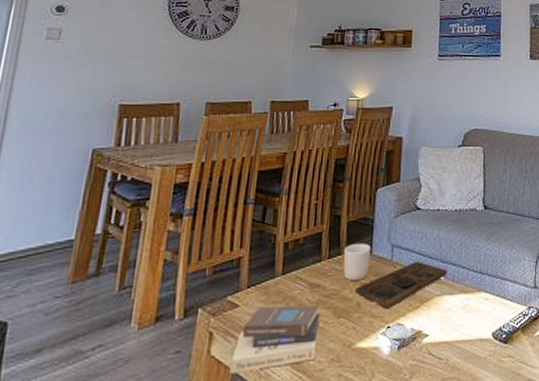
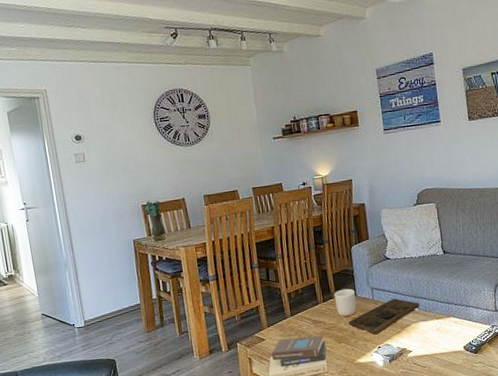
vase: none [120,100,145,154] -> present [143,200,167,241]

